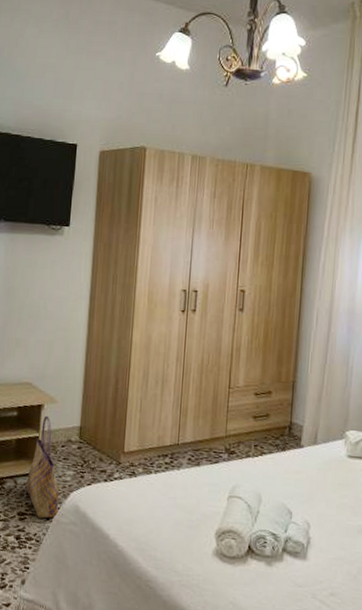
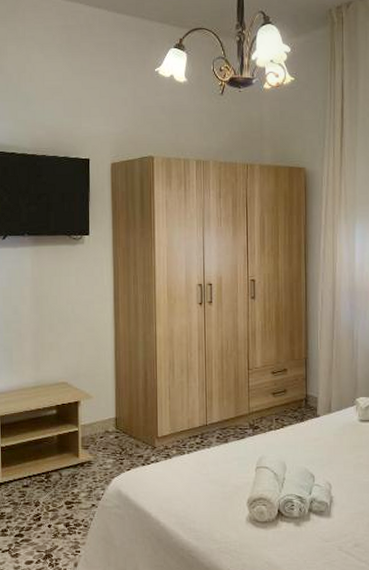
tote bag: present [27,415,59,519] -> none [72,411,102,505]

